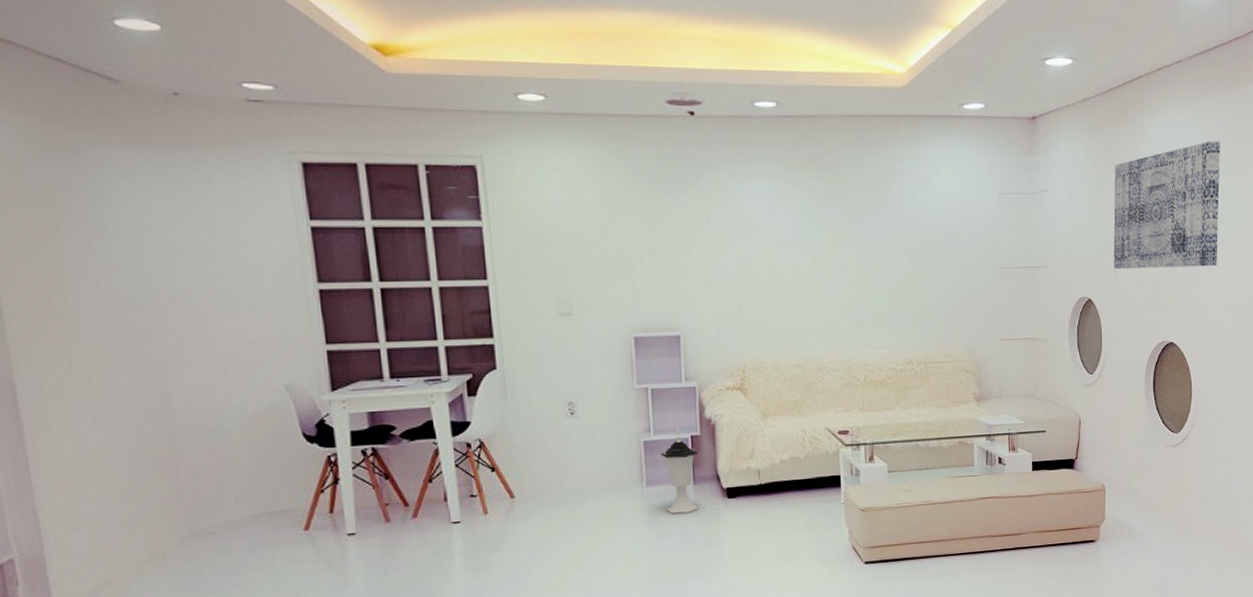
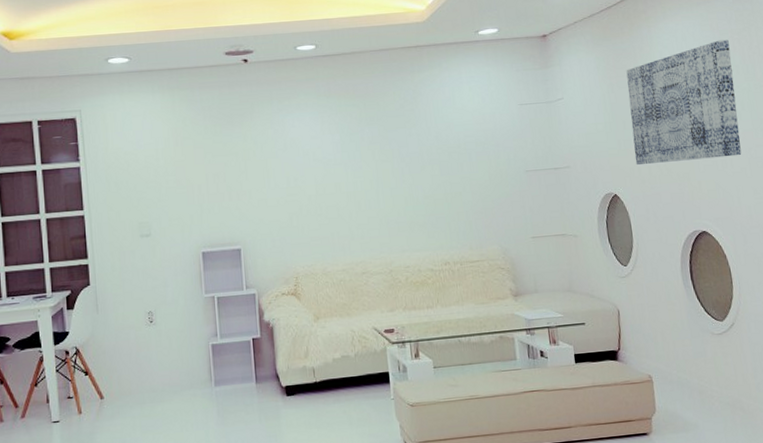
lantern: present [660,427,699,514] -> none [226,331,262,412]

